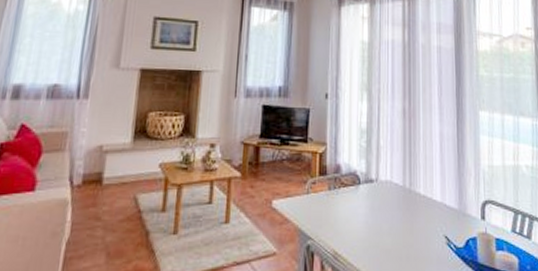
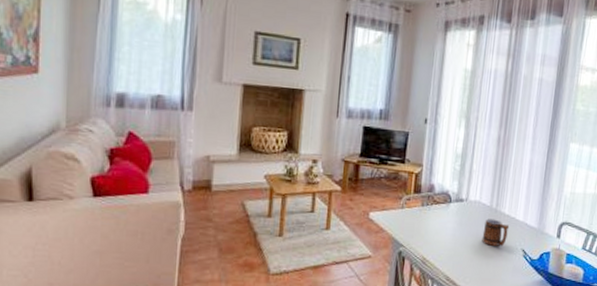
mug: none [398,201,427,233] -> present [482,219,510,246]

